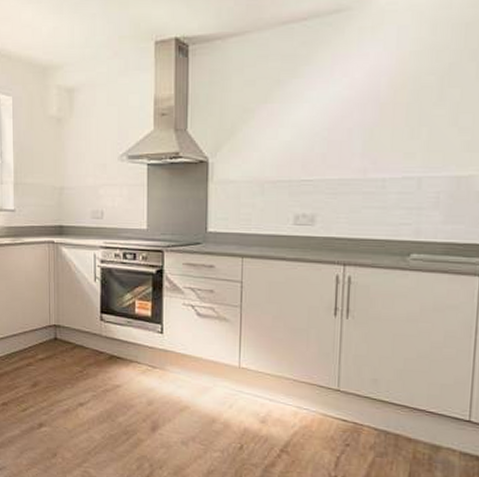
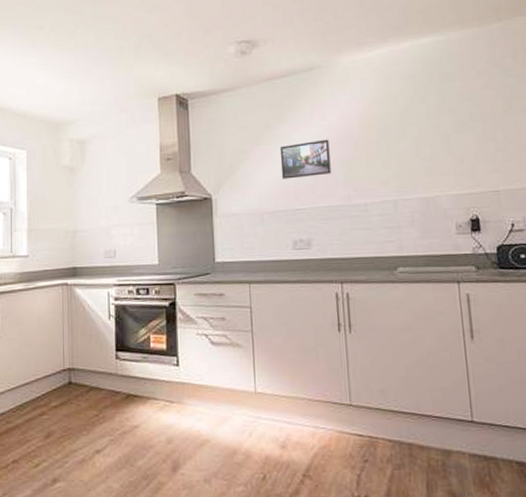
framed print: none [289,100,350,145] -> present [279,139,331,179]

